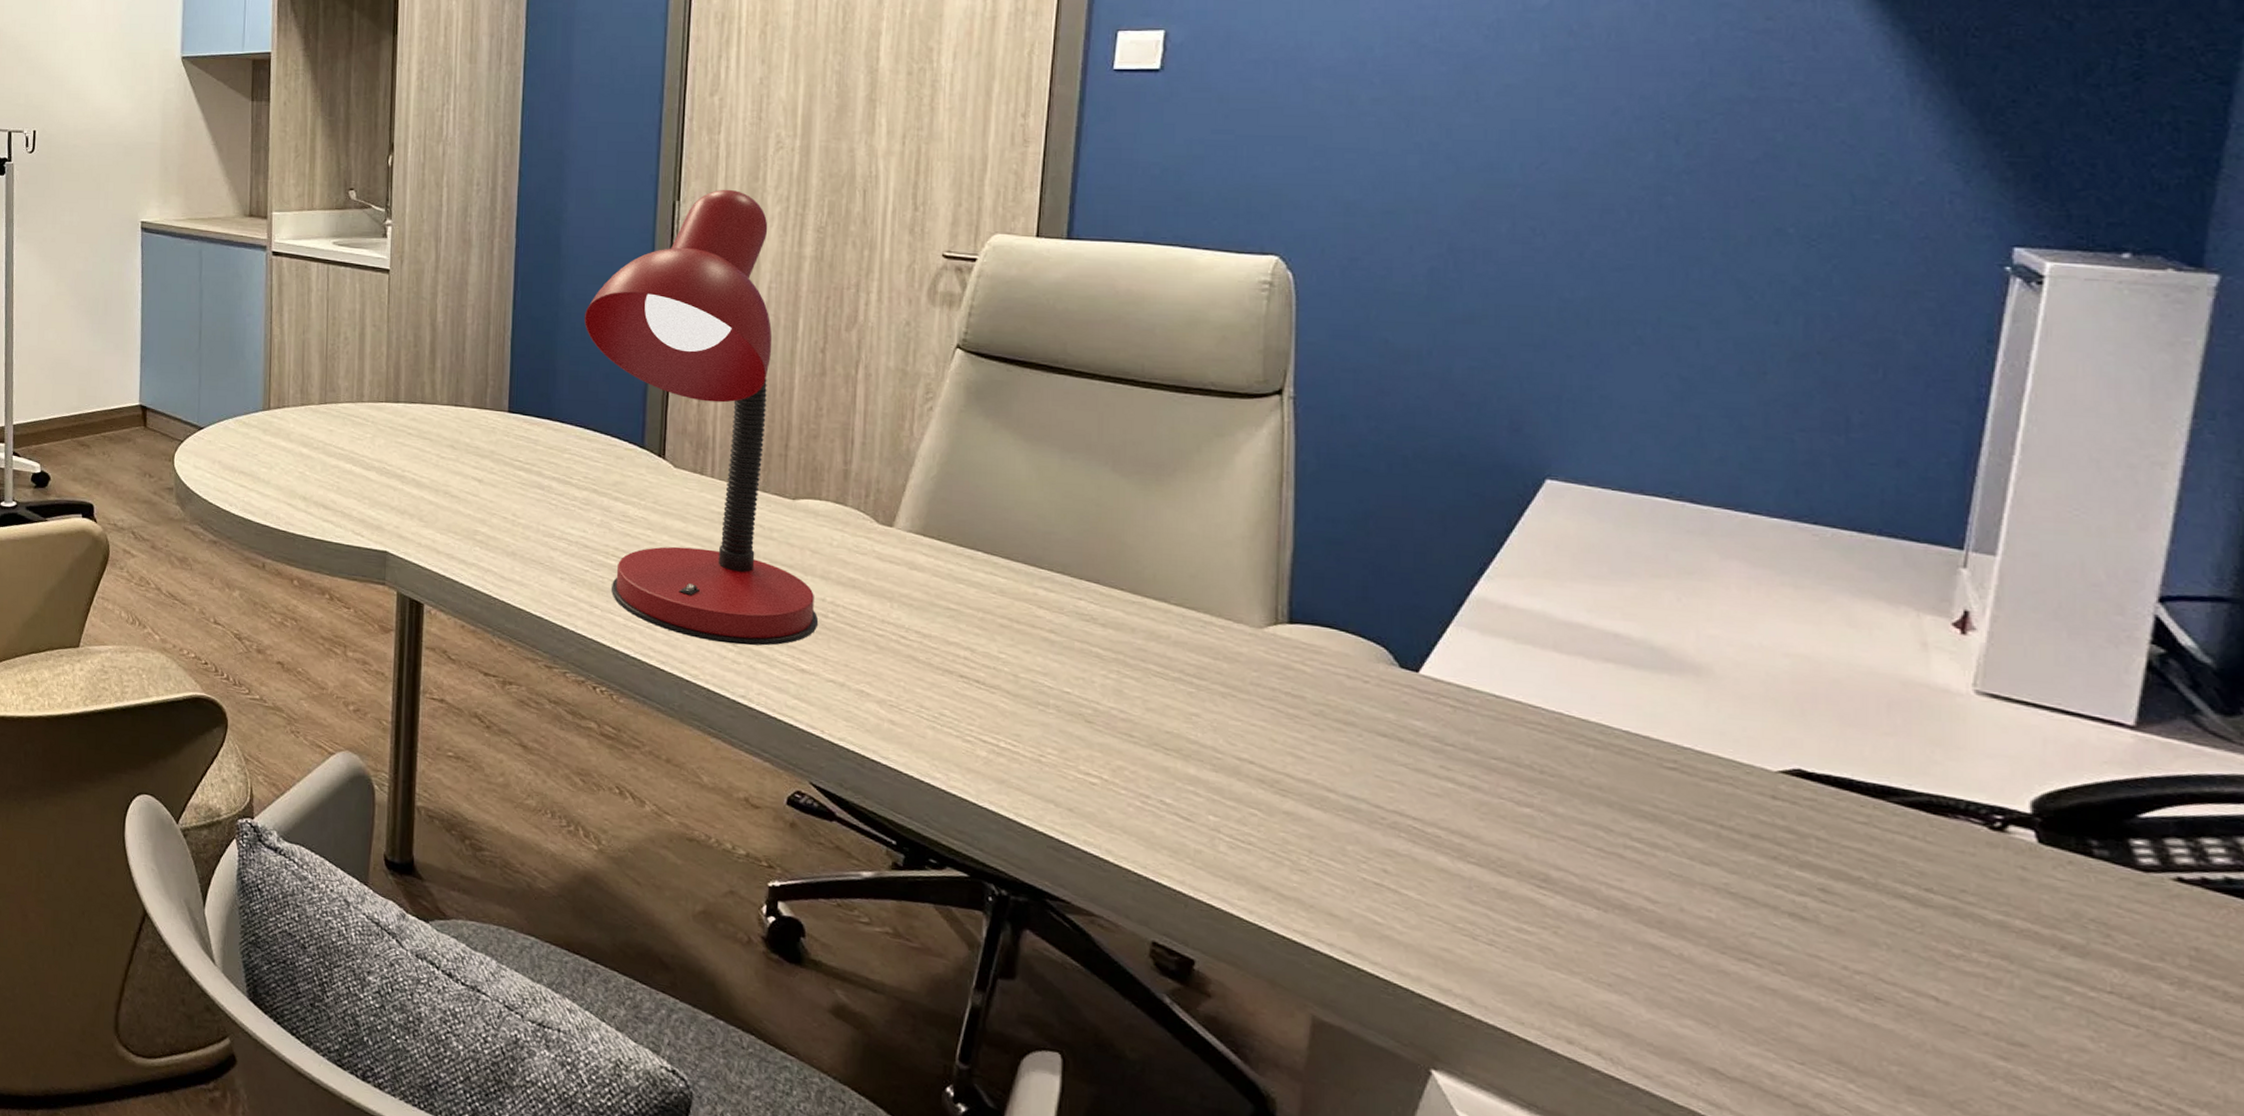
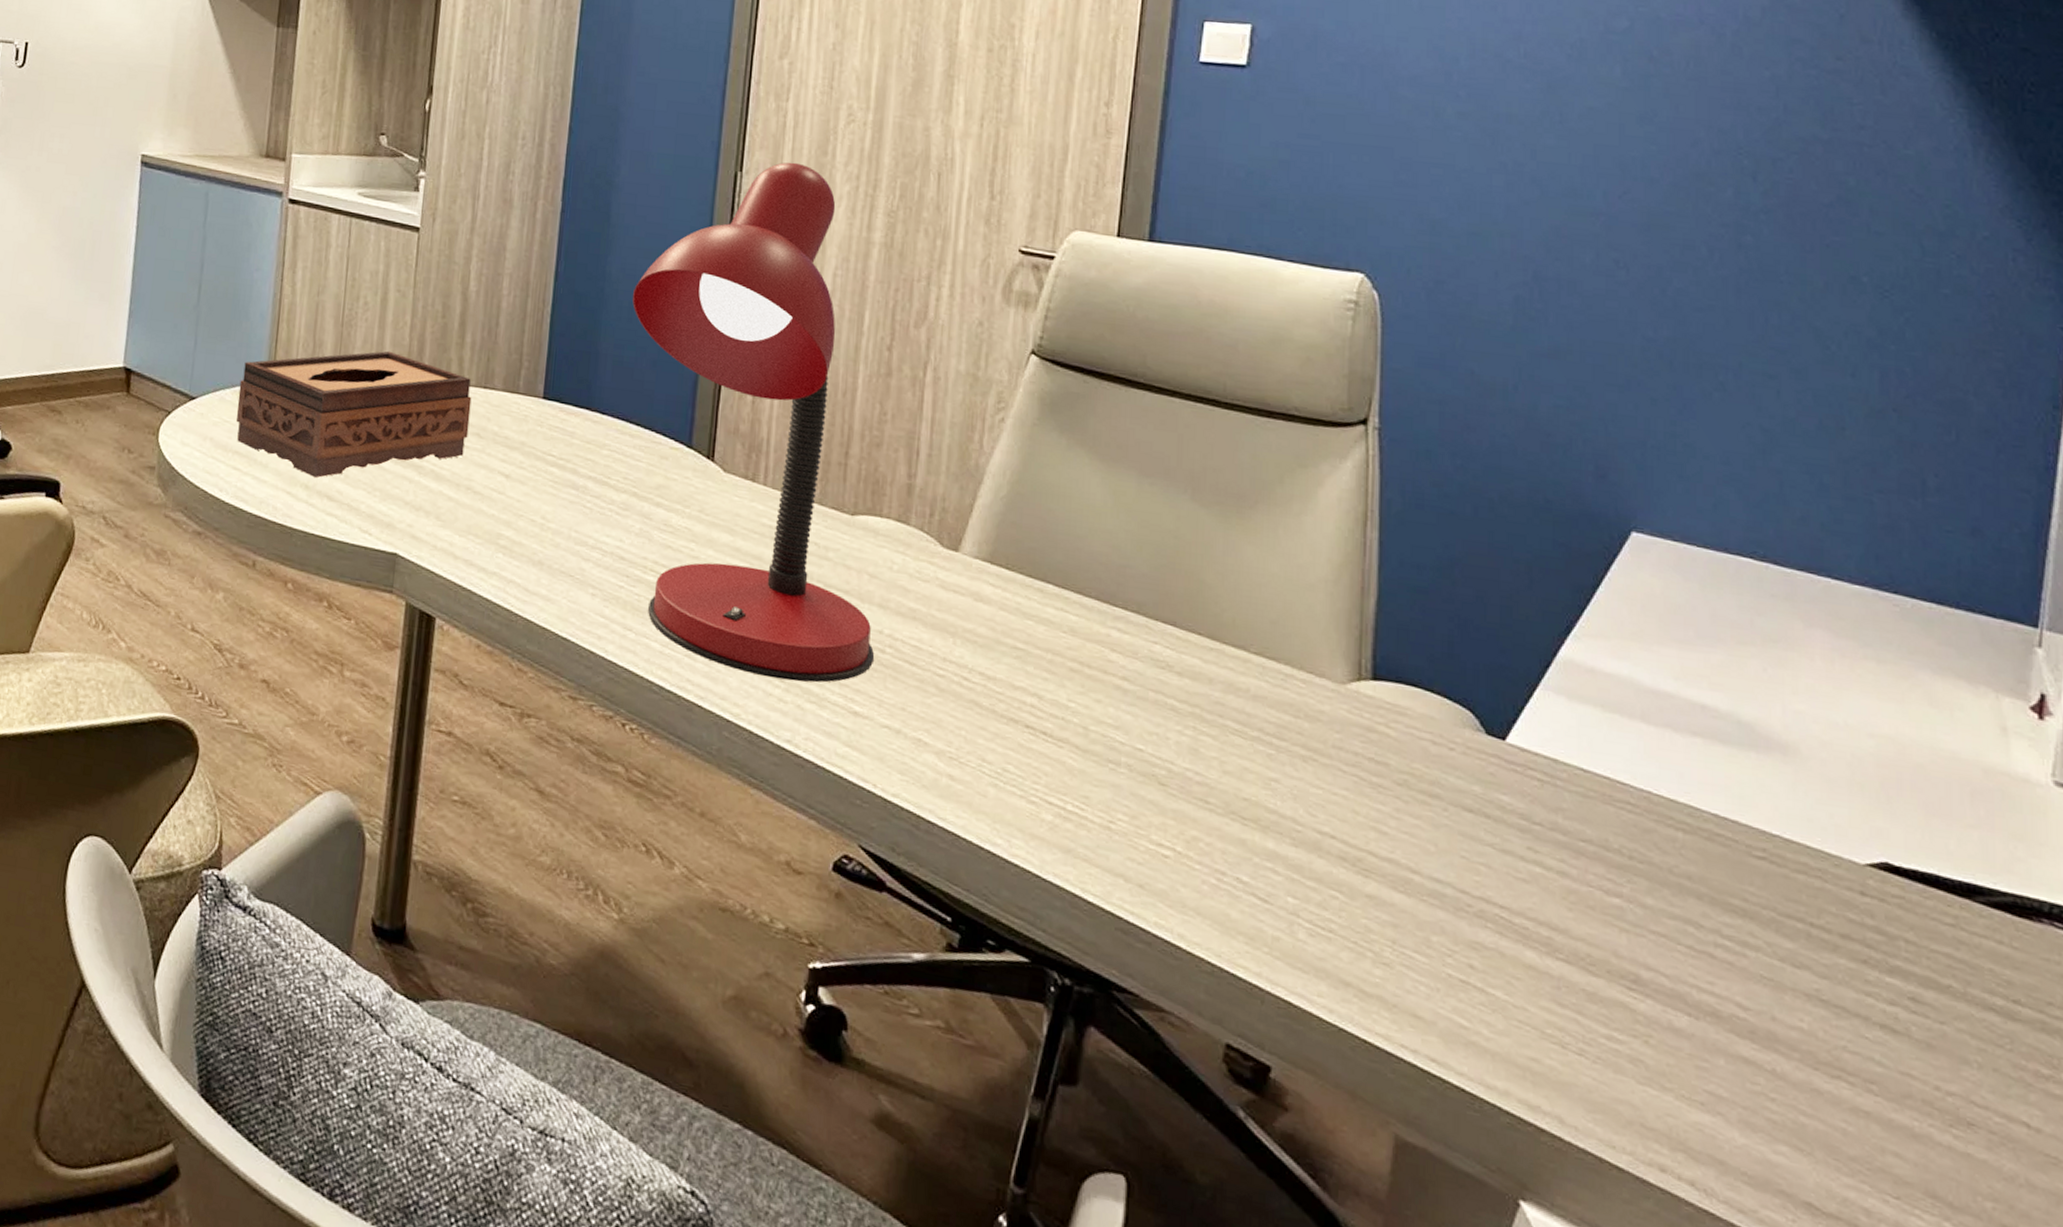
tissue box: none [239,378,445,490] -> present [236,350,472,478]

